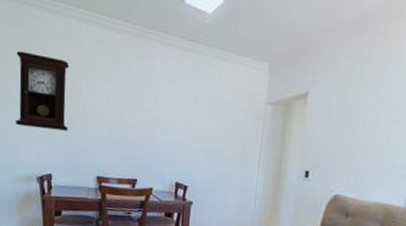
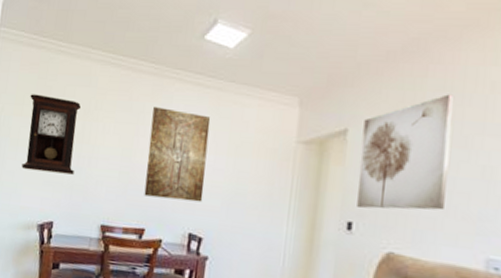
wall art: none [135,68,192,156] -> present [144,107,211,202]
wall art: none [313,64,392,161] -> present [357,94,453,210]

